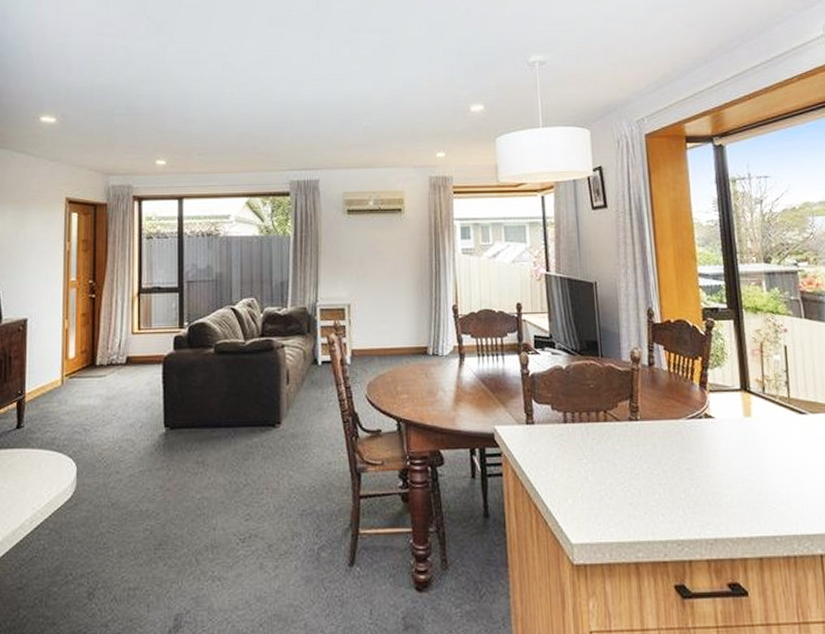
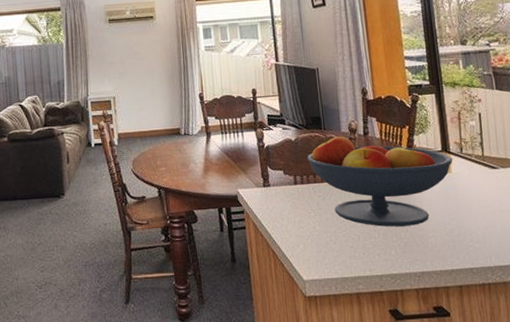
fruit bowl: none [580,365,754,481] -> present [307,136,453,227]

